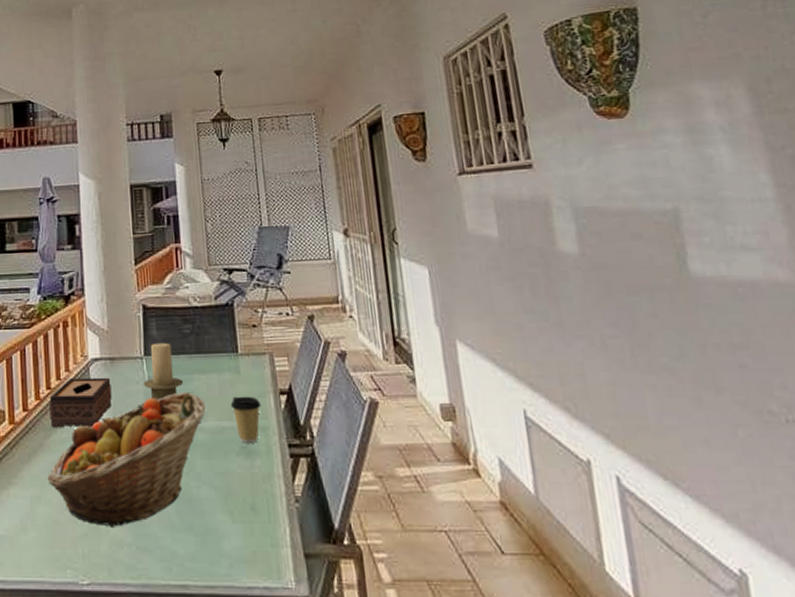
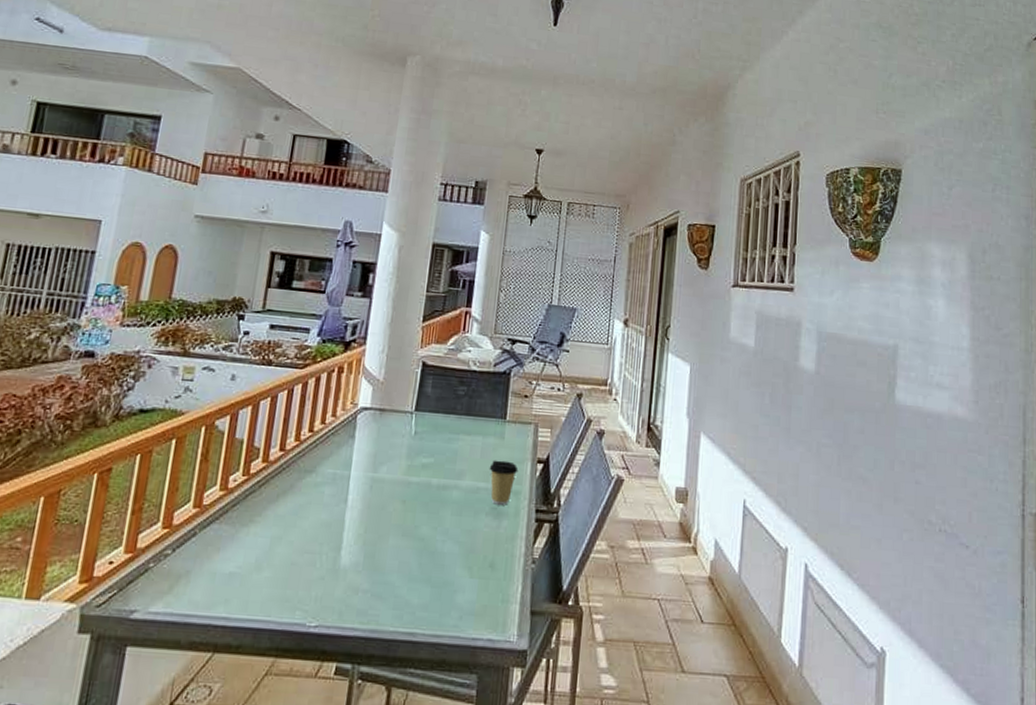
fruit basket: present [47,391,205,527] -> none [292,450,465,573]
tissue box: present [49,377,112,428] -> none [306,424,377,474]
candle holder: present [139,342,183,408] -> none [401,400,448,461]

